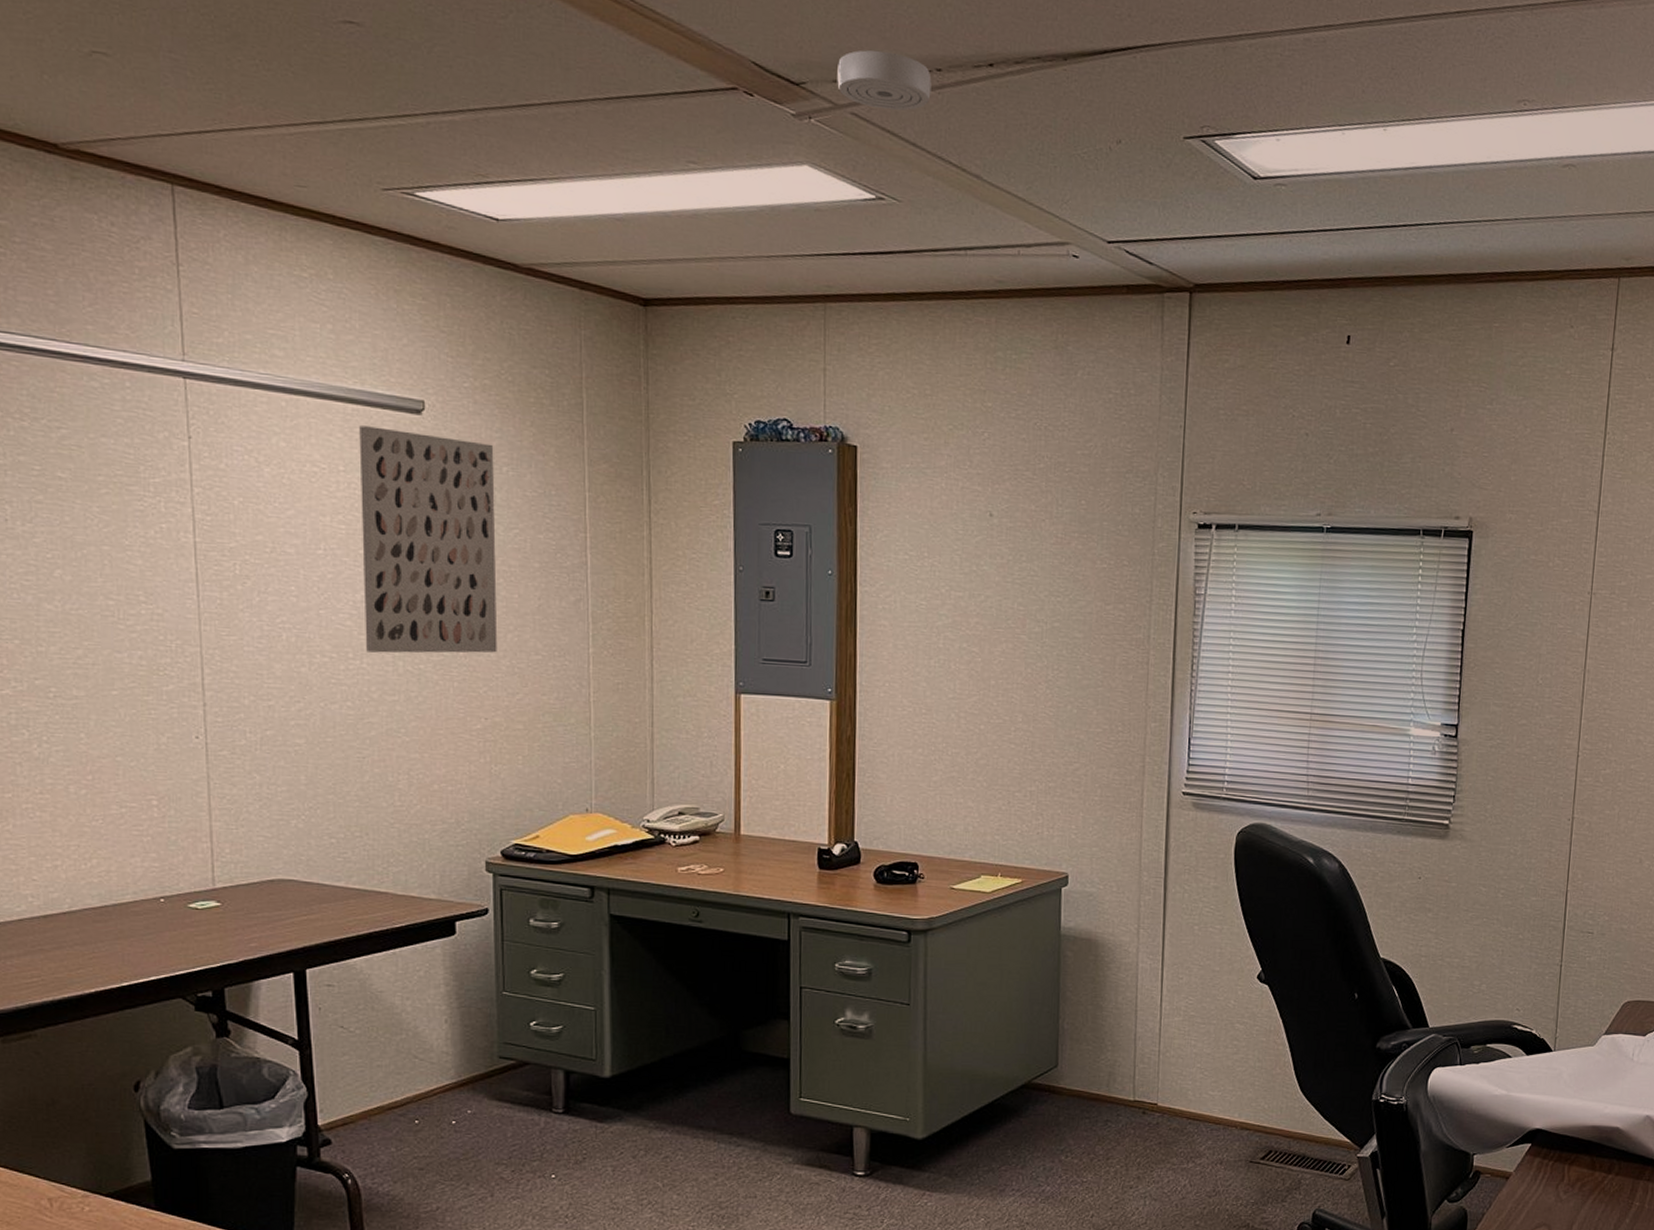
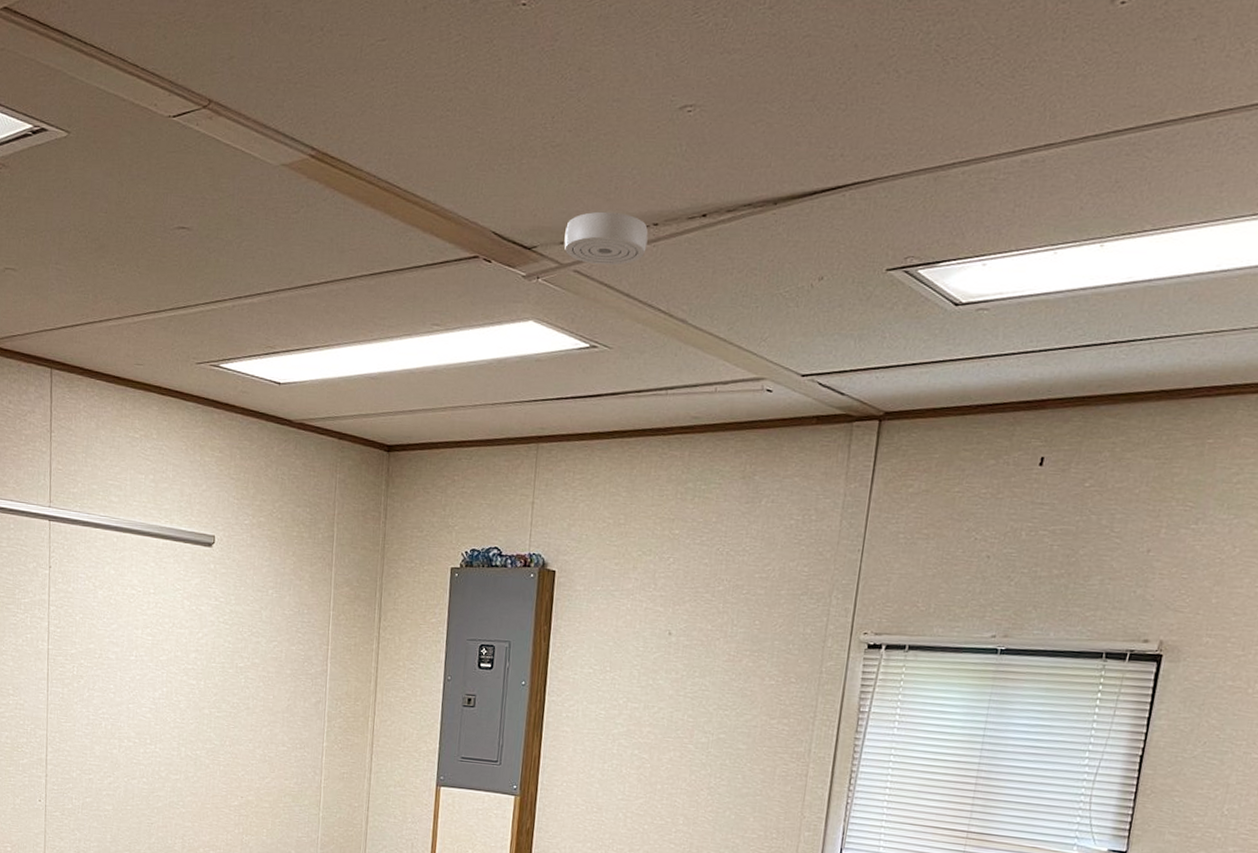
wall art: present [359,425,498,653] -> none [159,556,264,744]

